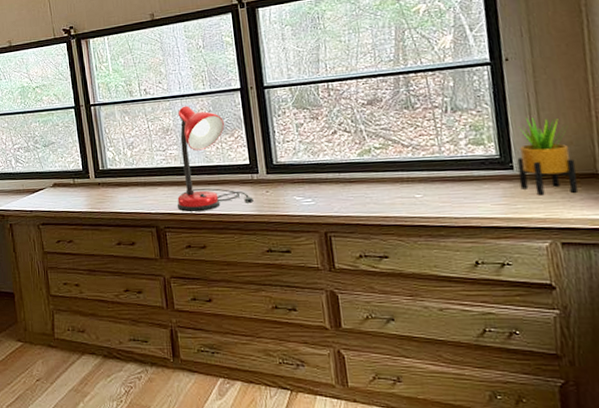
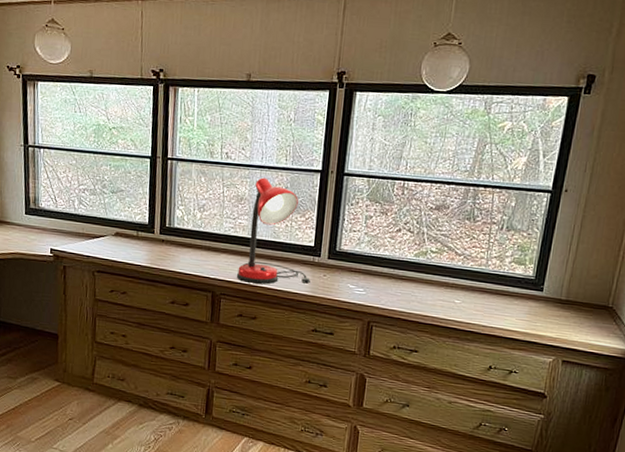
potted plant: present [517,117,579,196] -> none [544,246,595,320]

